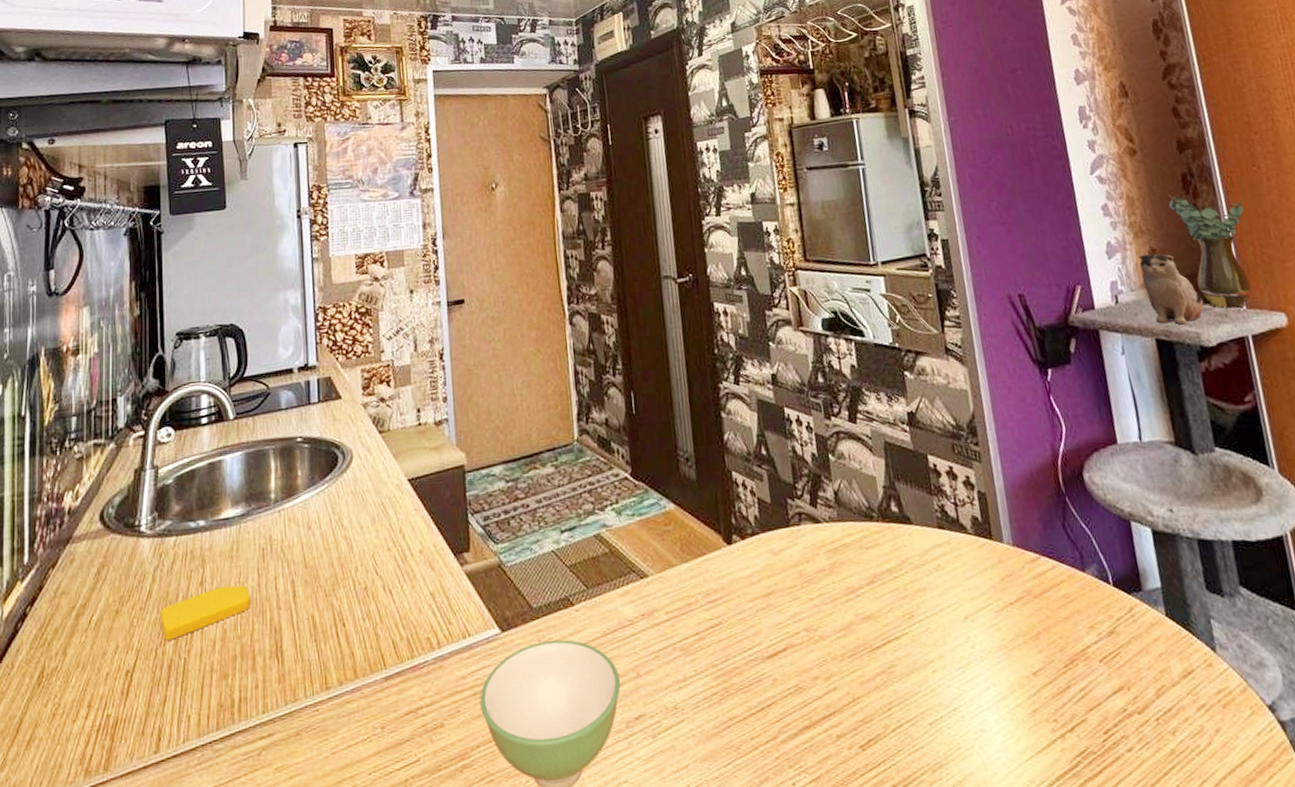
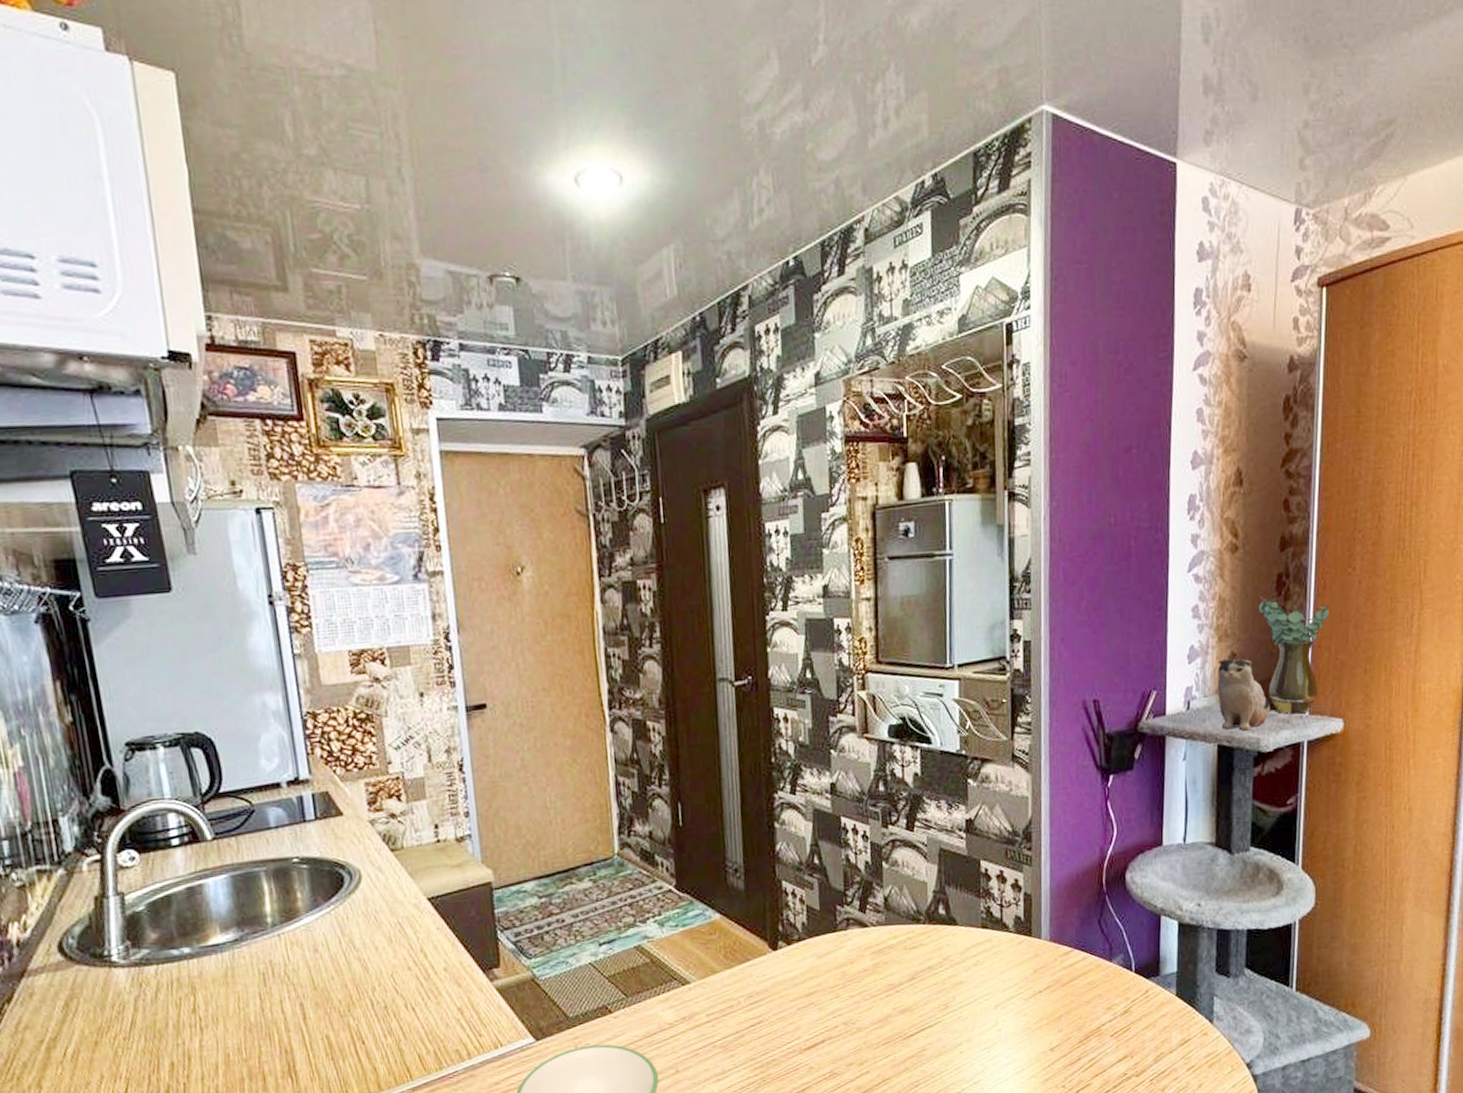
sponge: present [160,585,251,641] -> none [148,1010,255,1068]

